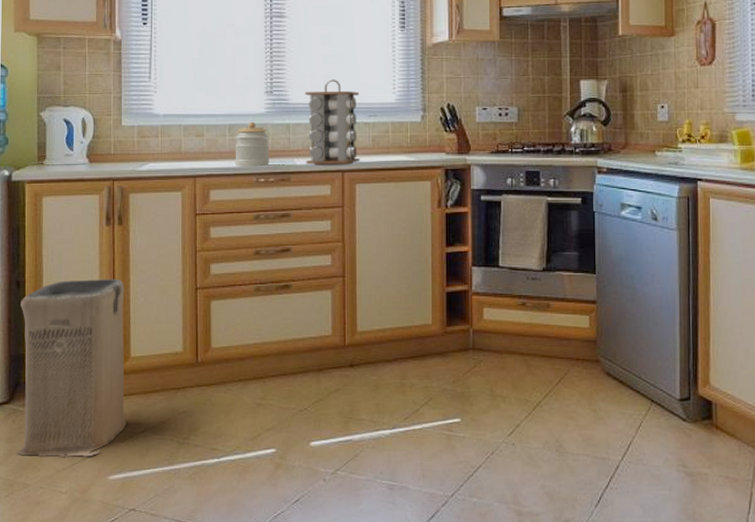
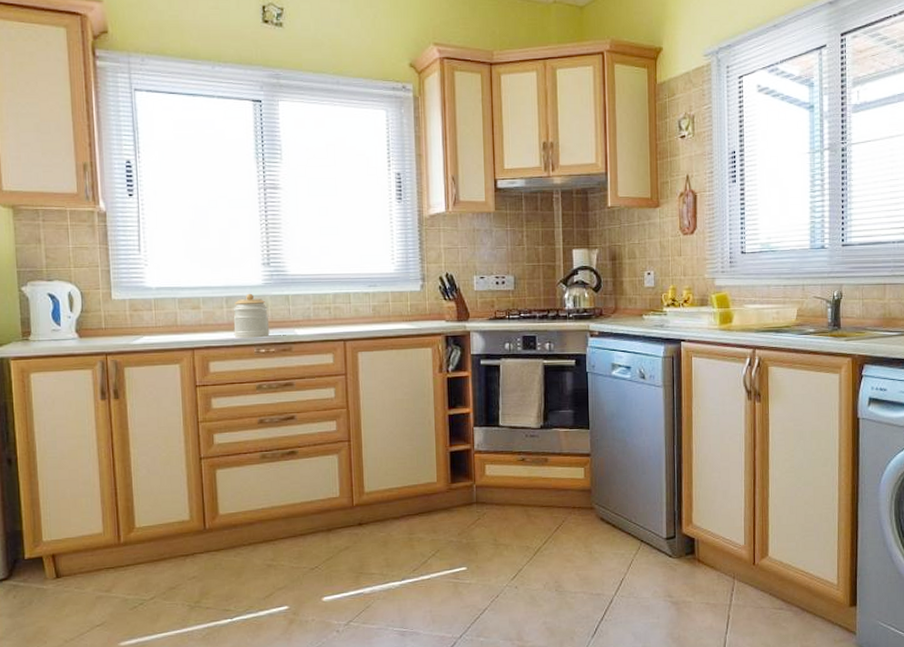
laundry basket: present [17,279,127,457] -> none [14,453,135,630]
spice rack: present [305,79,360,166] -> none [303,250,361,336]

